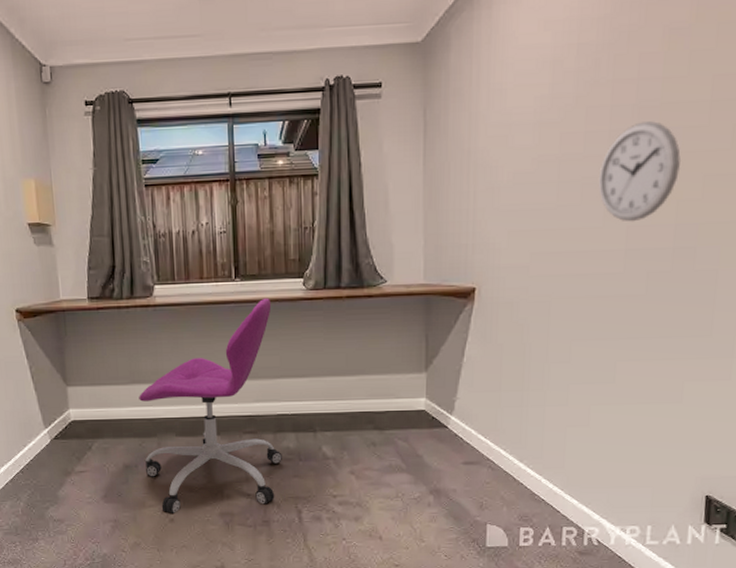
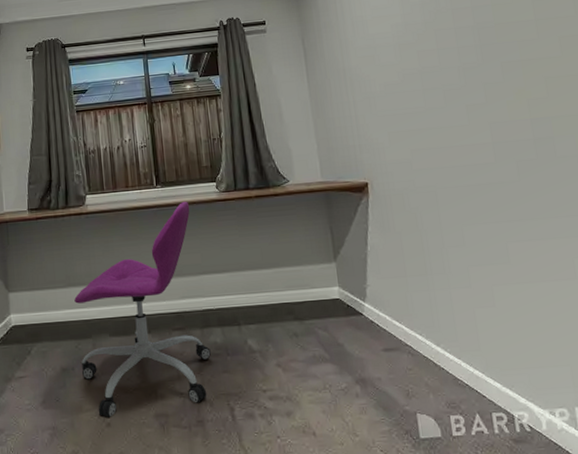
wall clock: present [598,121,681,222] -> none [456,38,524,119]

